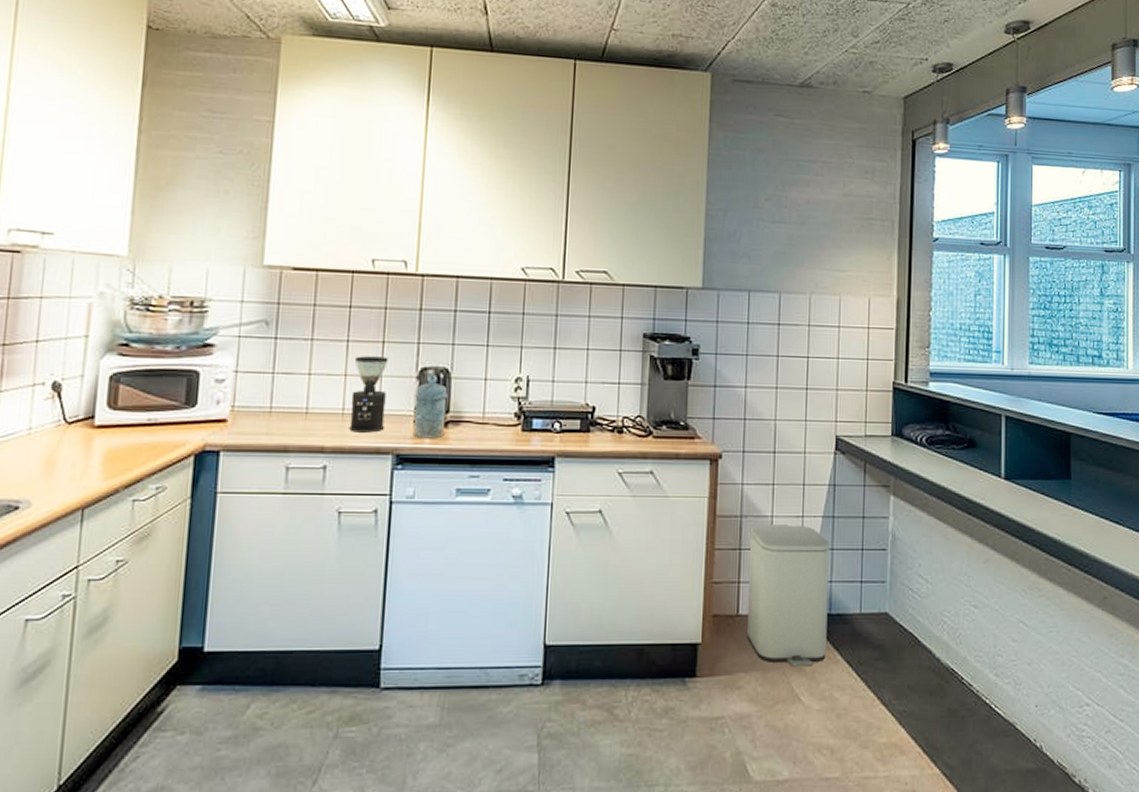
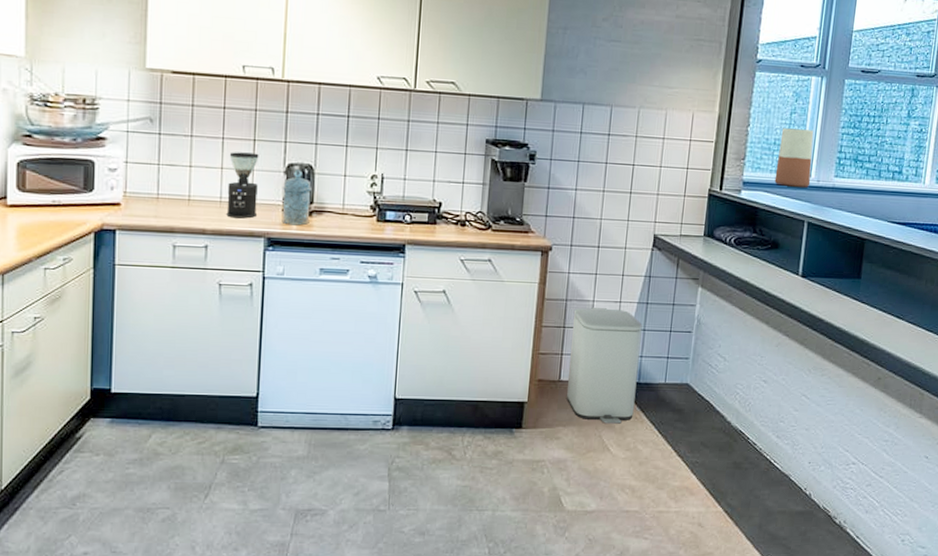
vase: none [964,311,1004,378] -> present [774,128,814,188]

